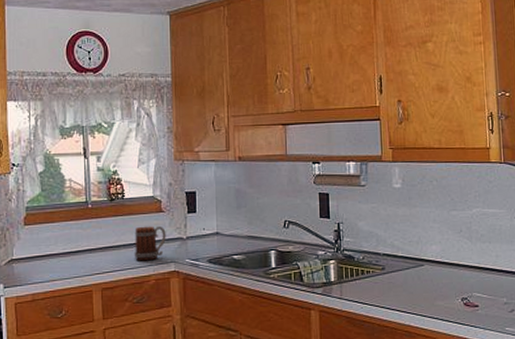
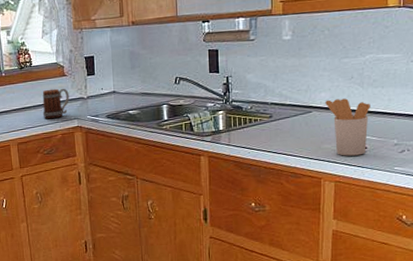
utensil holder: none [436,252,480,314] -> present [325,98,370,156]

